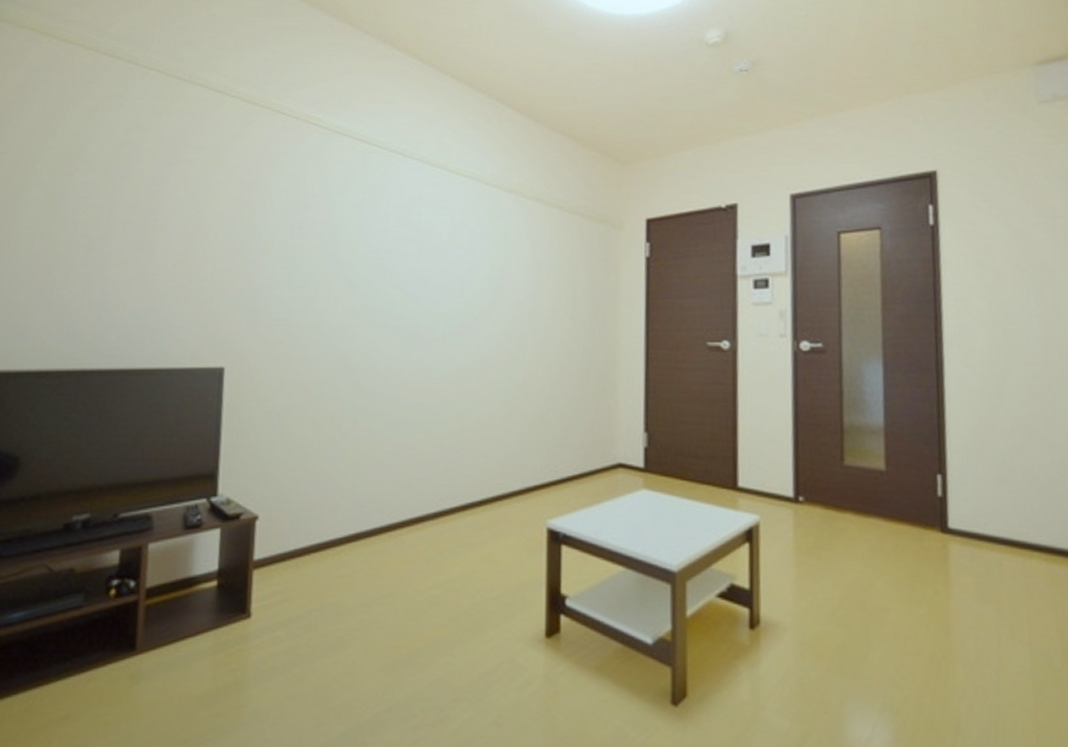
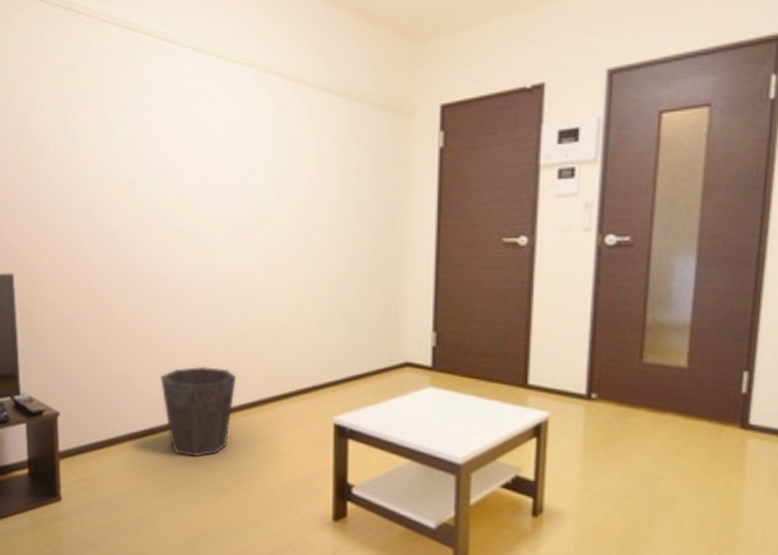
waste bin: none [368,466,449,566] -> present [159,366,237,458]

